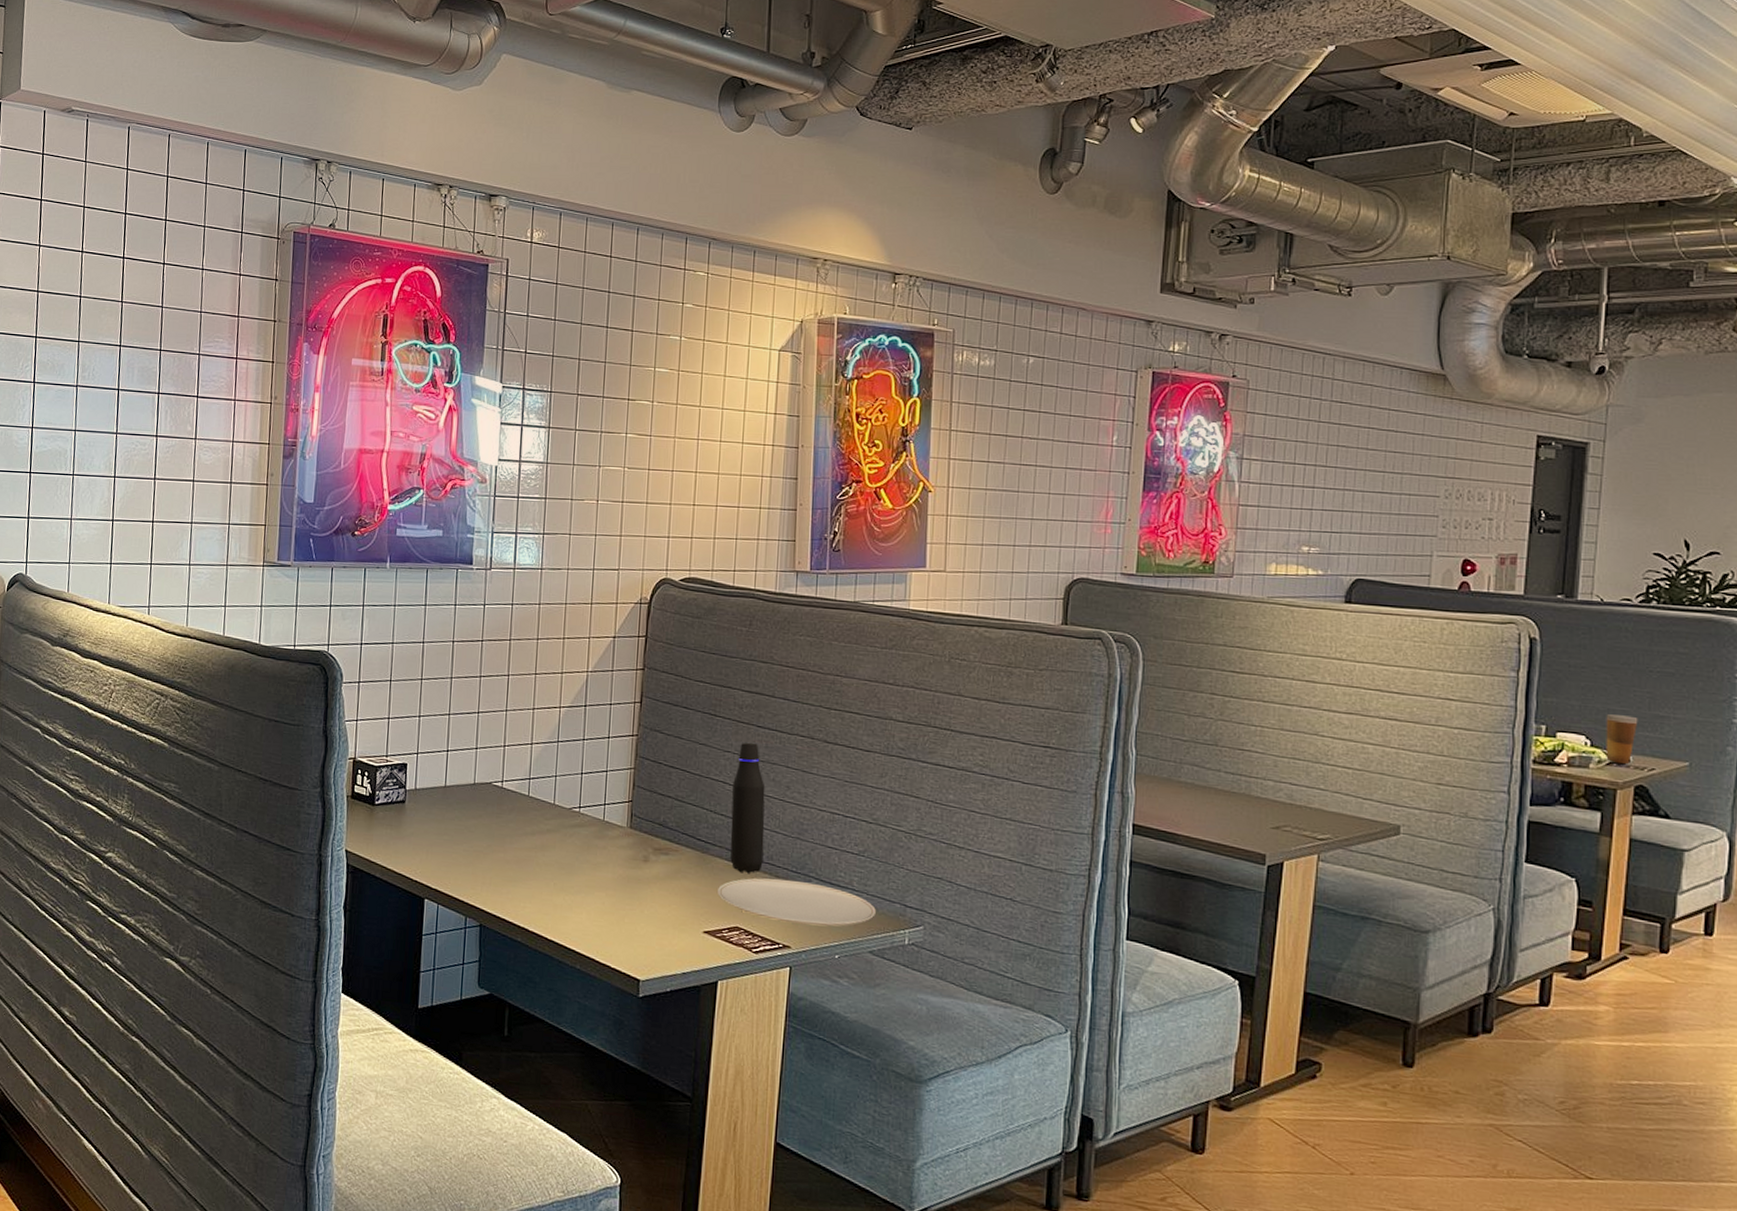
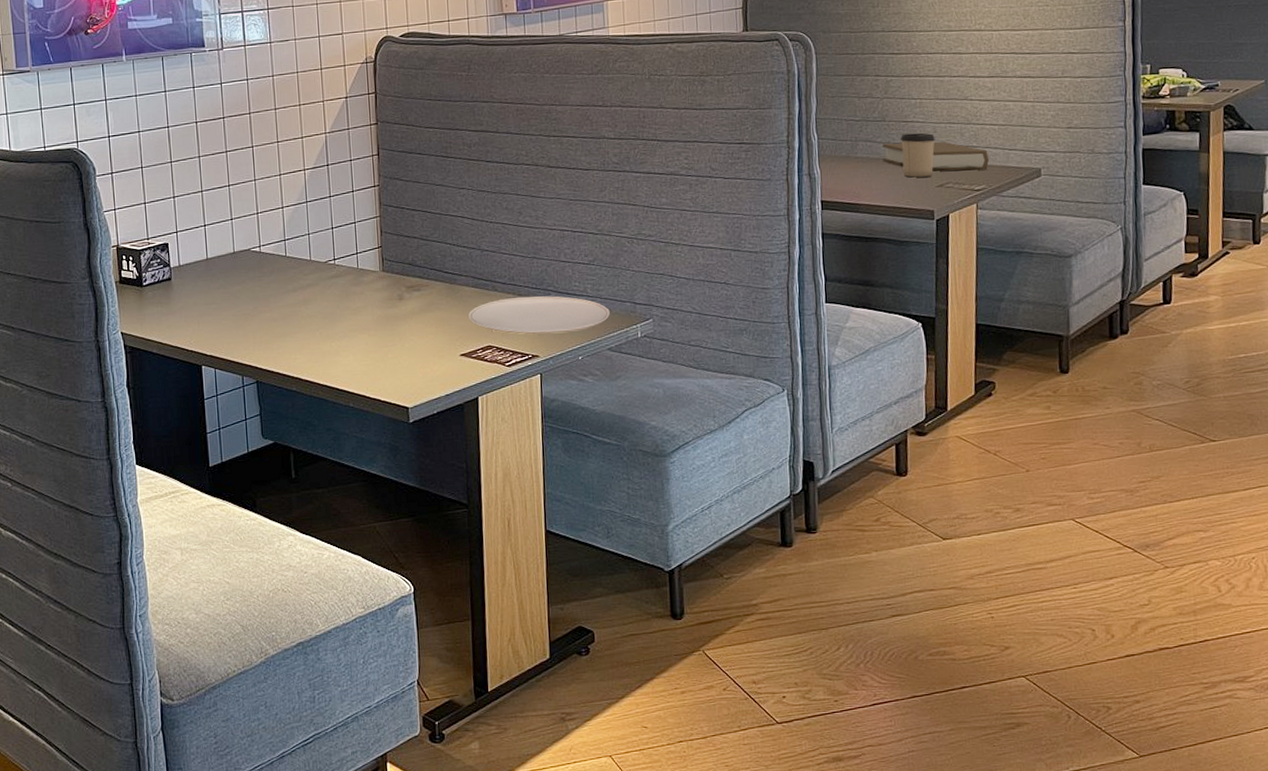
water bottle: present [730,742,765,874] -> none [470,177,506,297]
book: none [1210,770,1337,817] -> present [882,141,989,171]
cup: none [1233,763,1275,817] -> present [900,133,935,178]
beverage cup: present [1606,714,1638,765] -> none [1197,47,1223,90]

